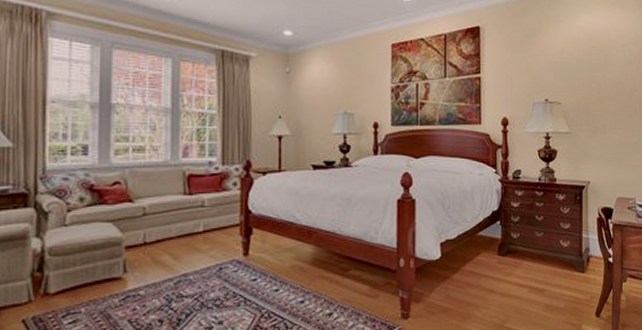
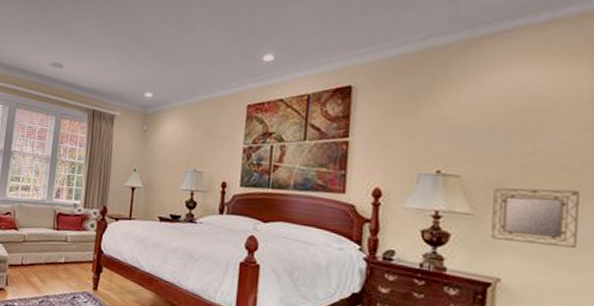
home mirror: none [583,108,631,152] -> present [491,187,579,249]

